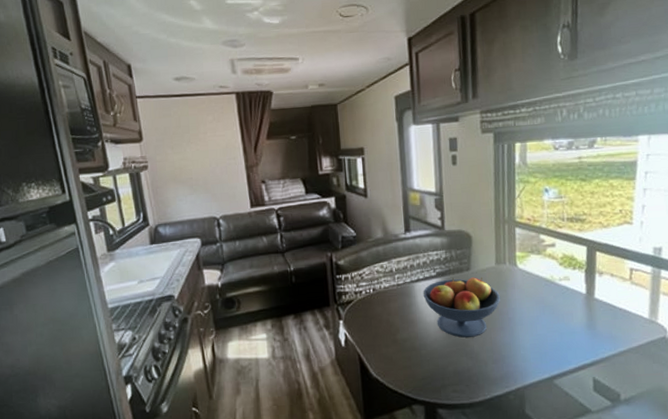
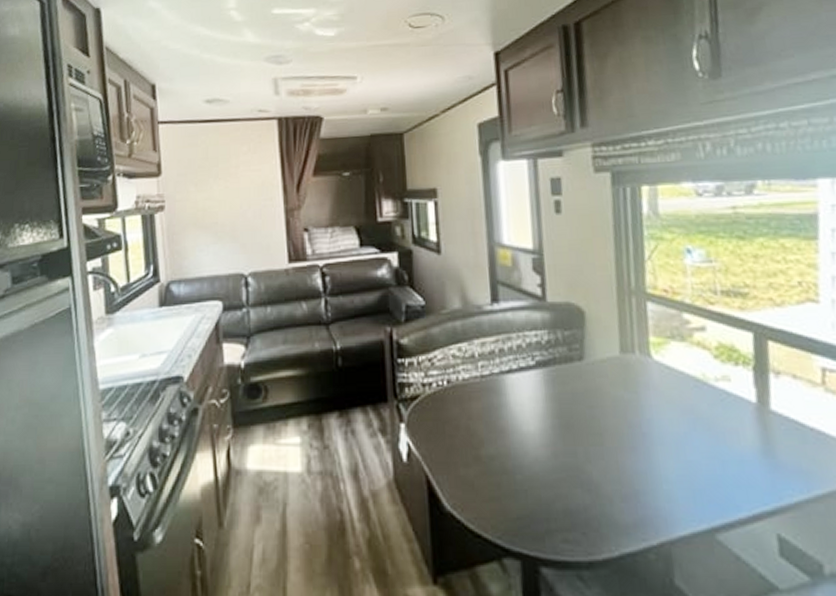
fruit bowl: present [423,277,500,338] -> none [517,369,629,459]

